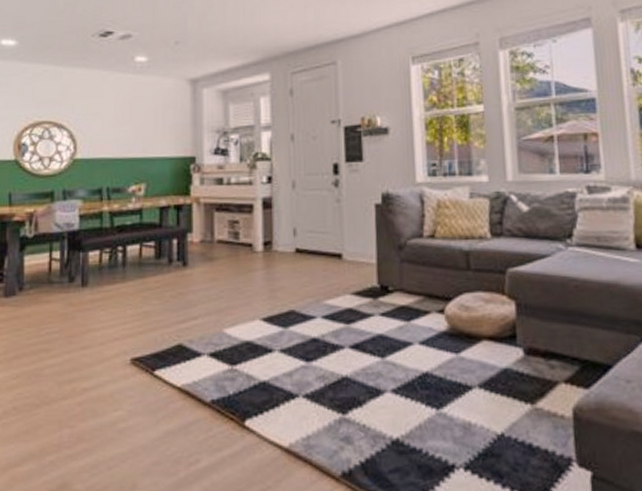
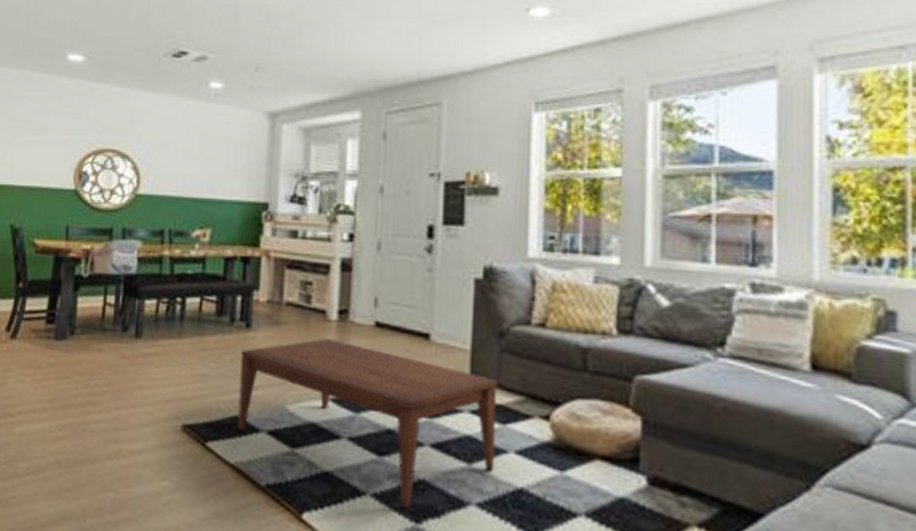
coffee table: none [179,268,404,402] -> present [237,339,498,508]

